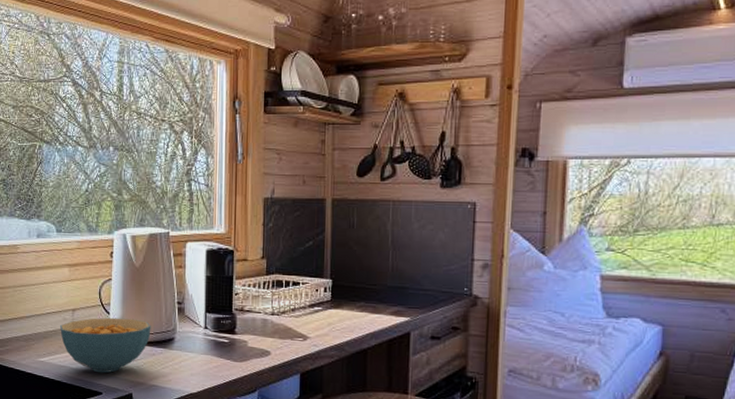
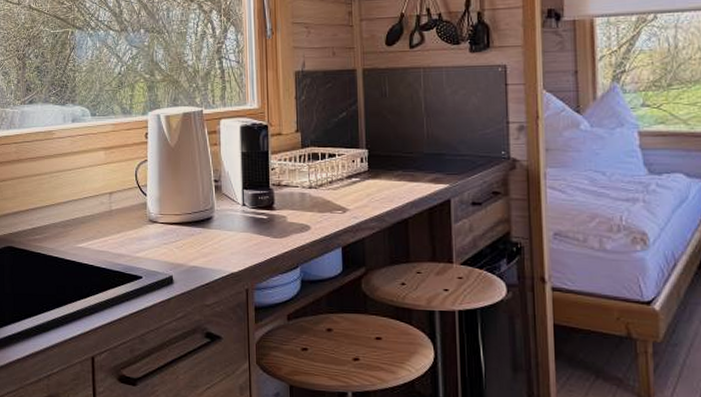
cereal bowl: present [60,317,151,373] -> none [98,199,189,257]

